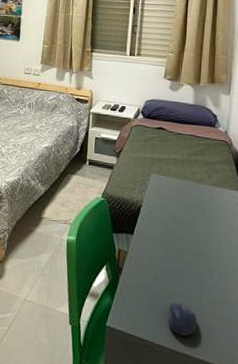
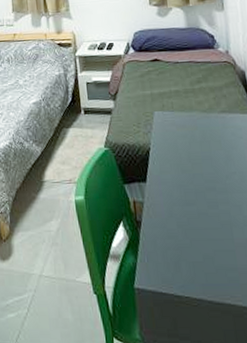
computer mouse: present [167,302,198,336] -> none [199,248,234,284]

